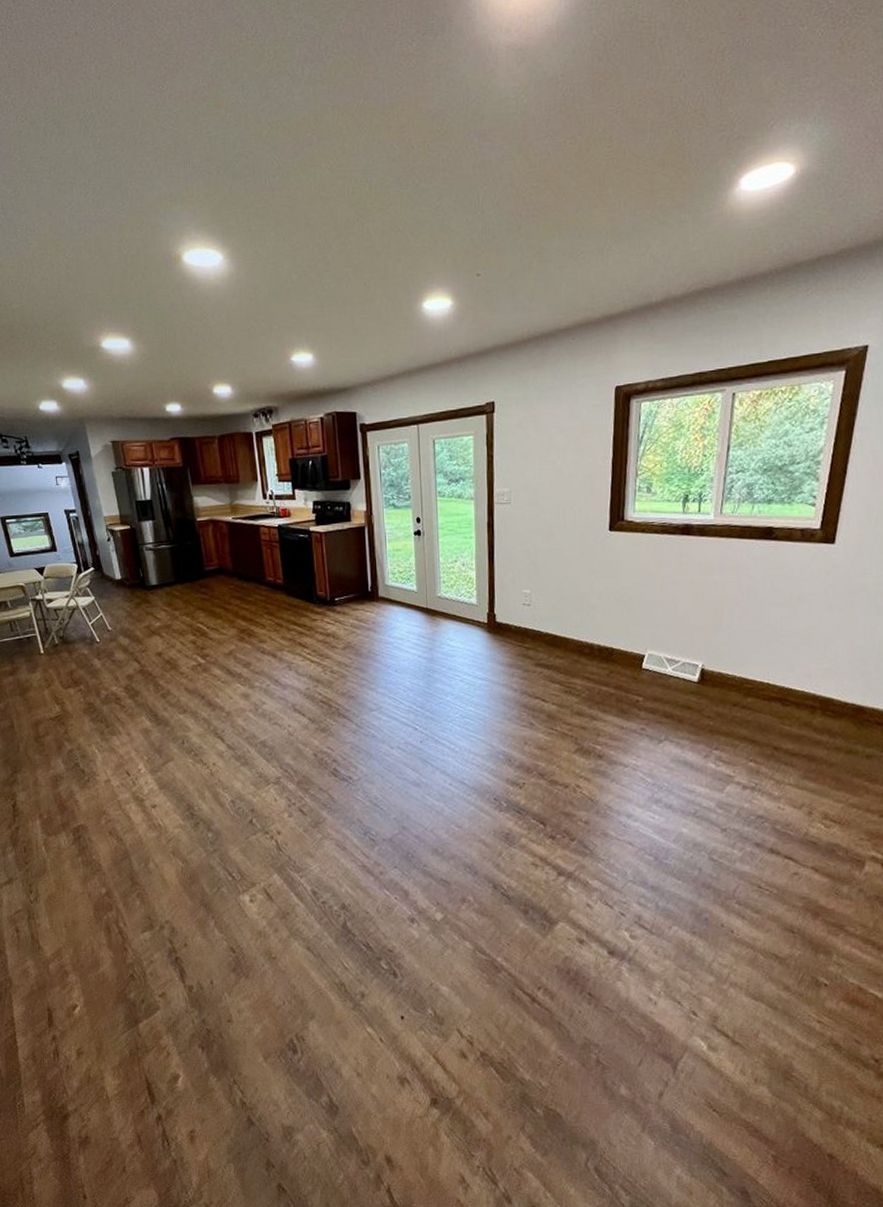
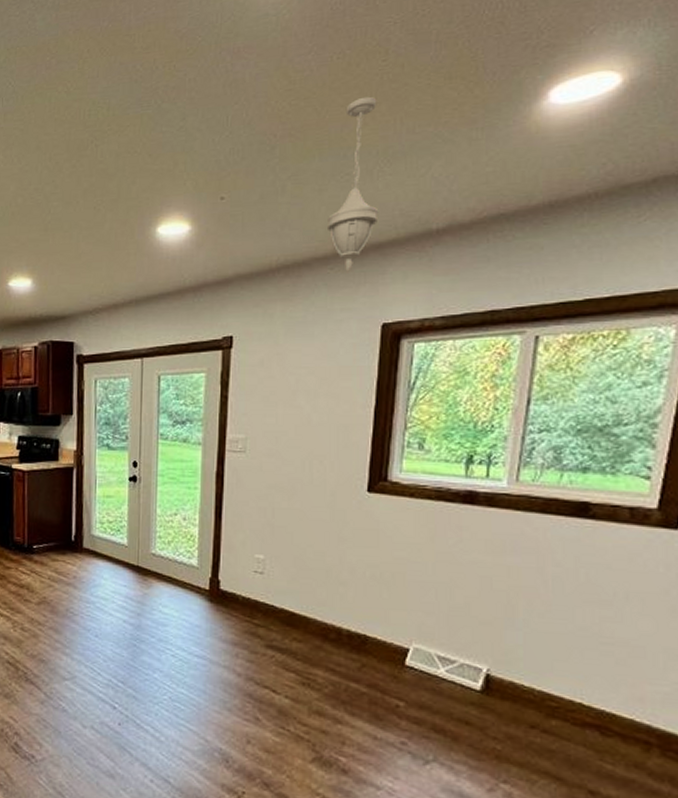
pendant light: none [568,180,610,342] -> present [328,96,379,273]

